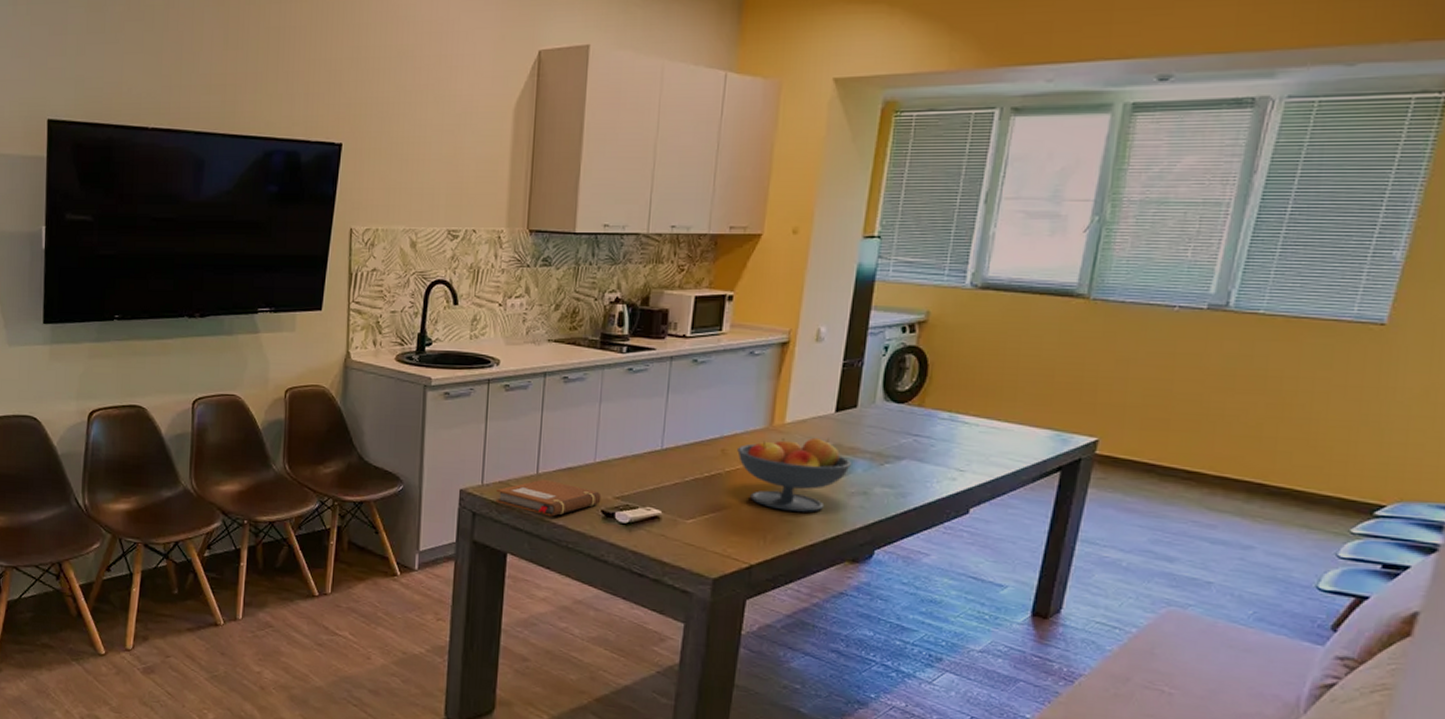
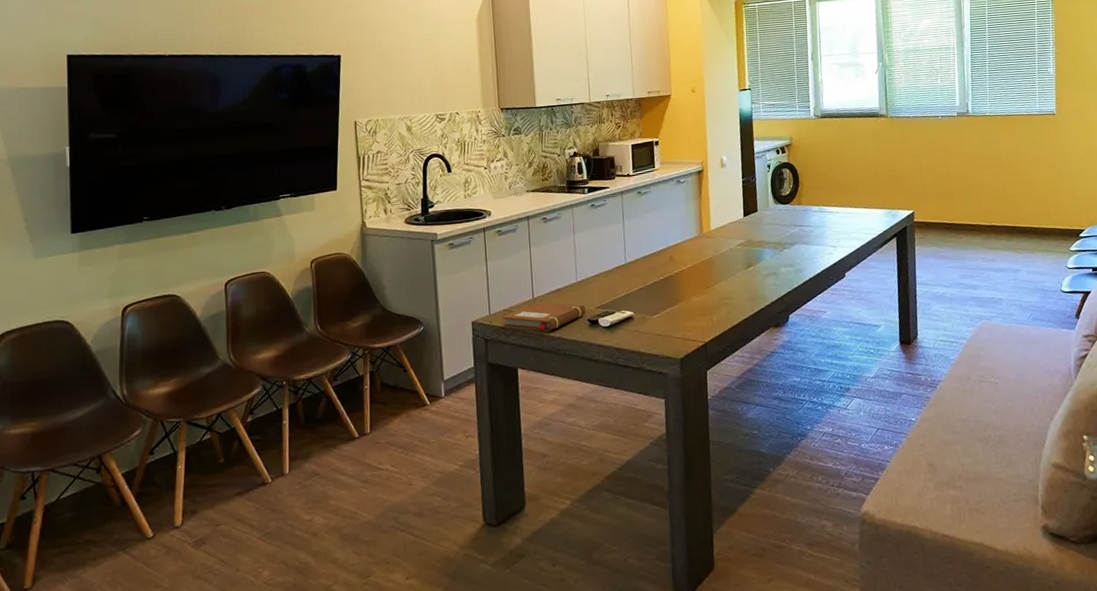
fruit bowl: present [737,437,853,512] -> none [681,237,762,296]

